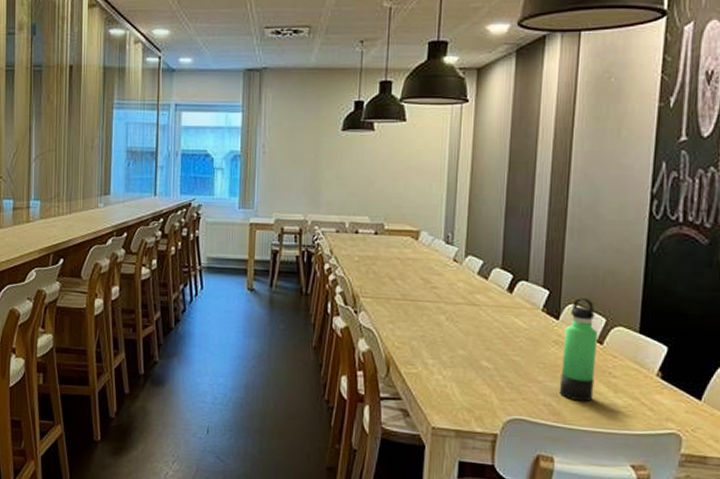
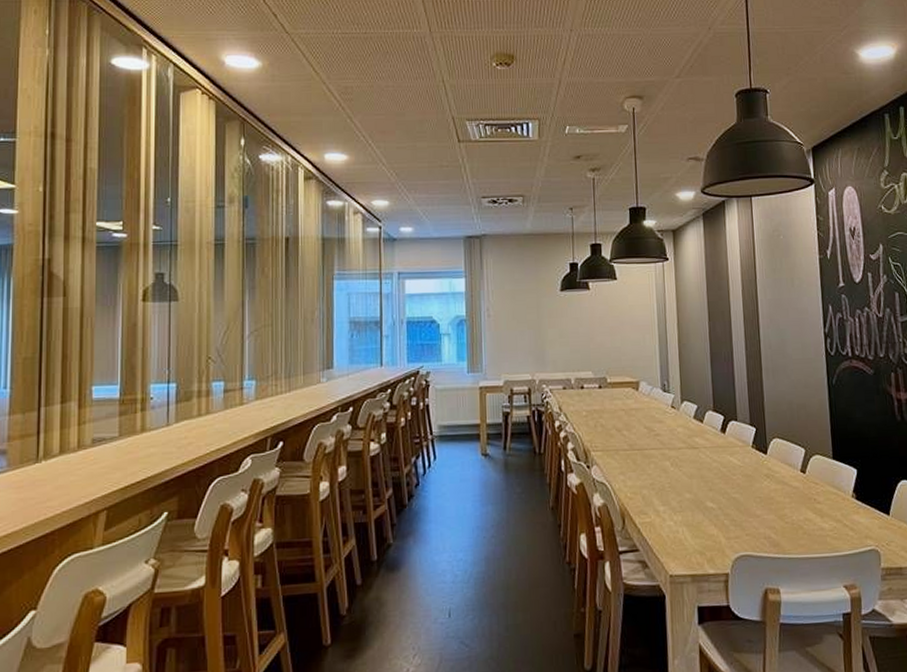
thermos bottle: present [560,298,597,402] -> none [773,431,805,530]

